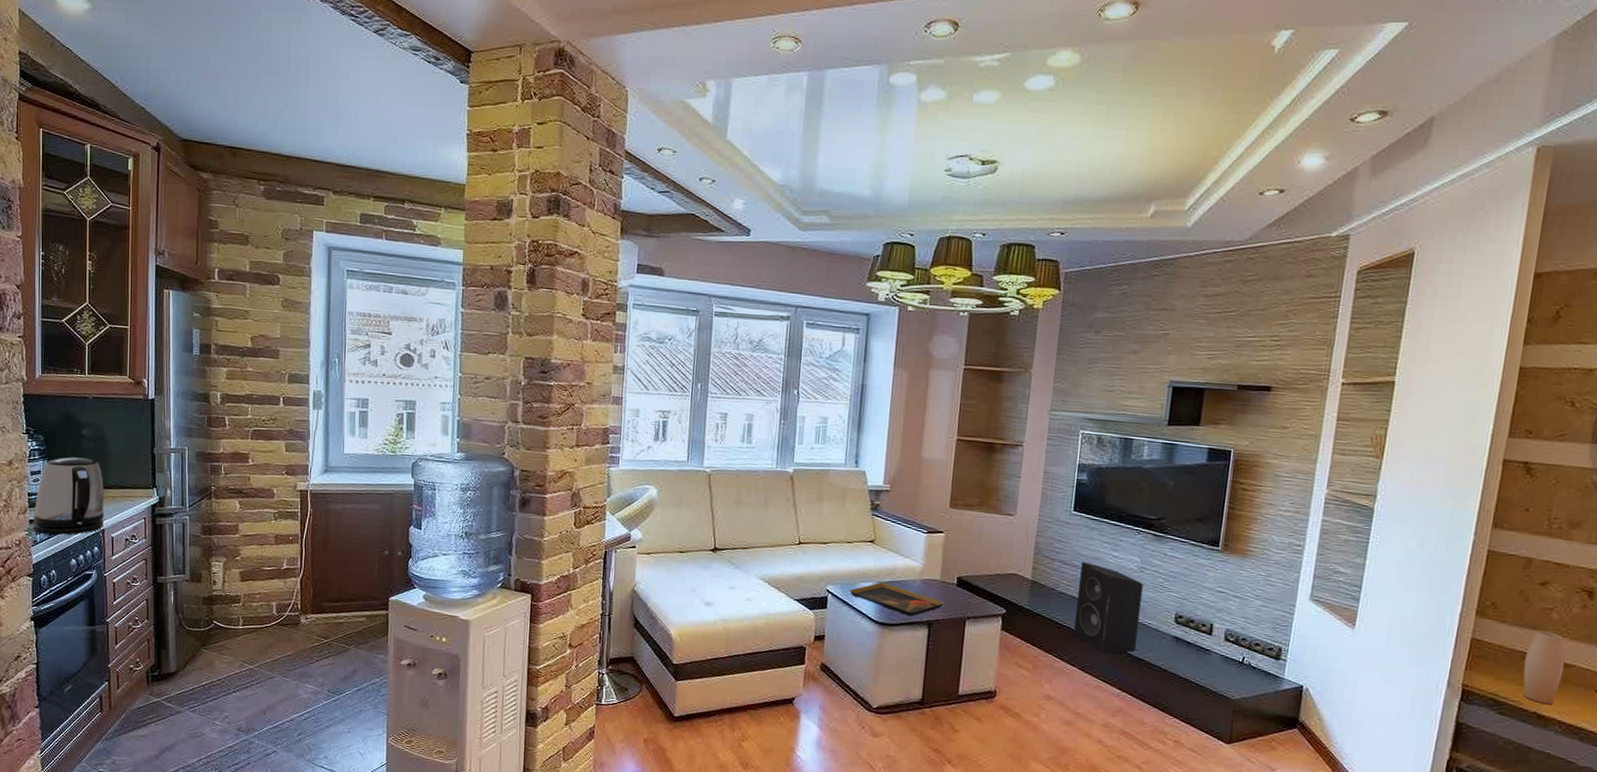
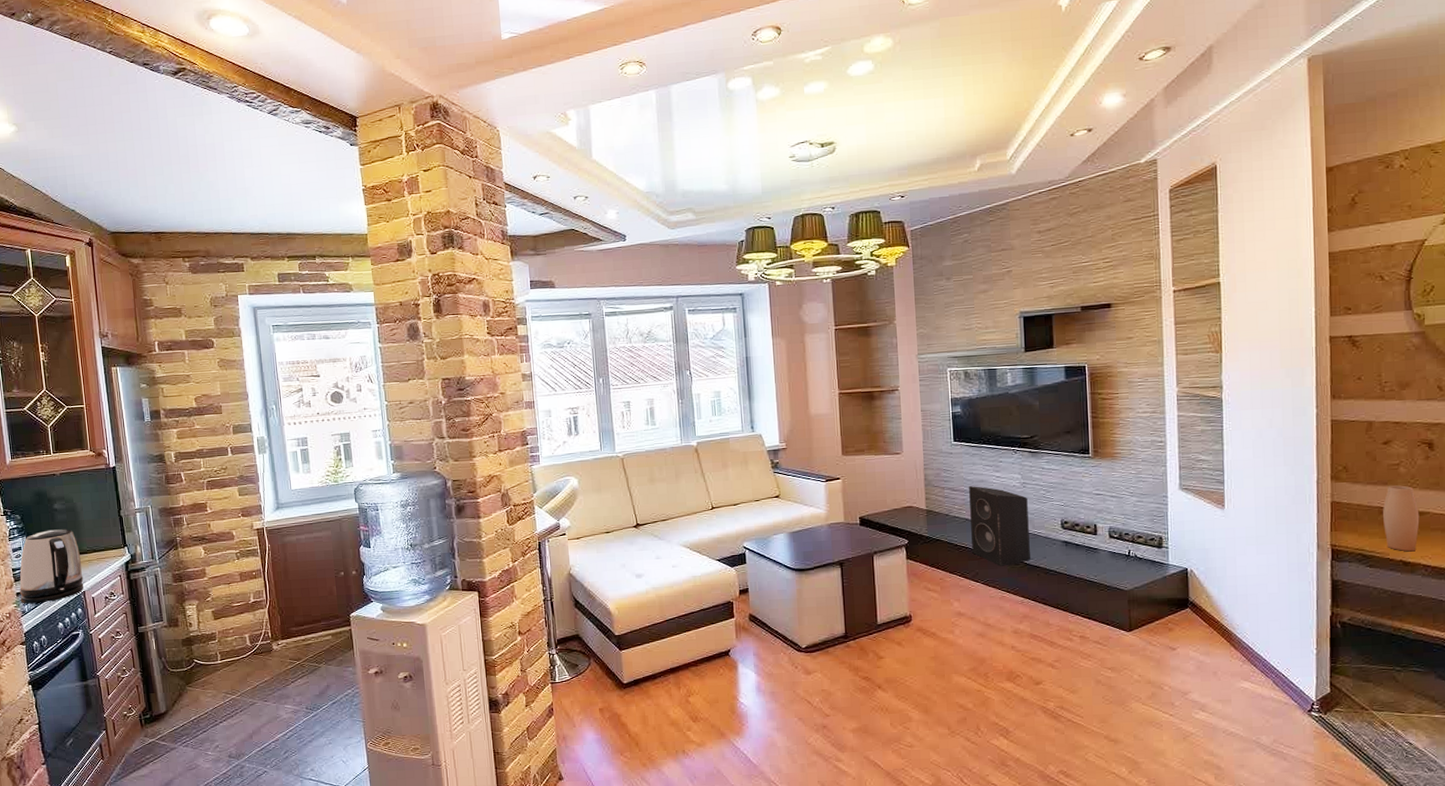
decorative tray: present [850,582,944,617] -> none [765,532,851,560]

